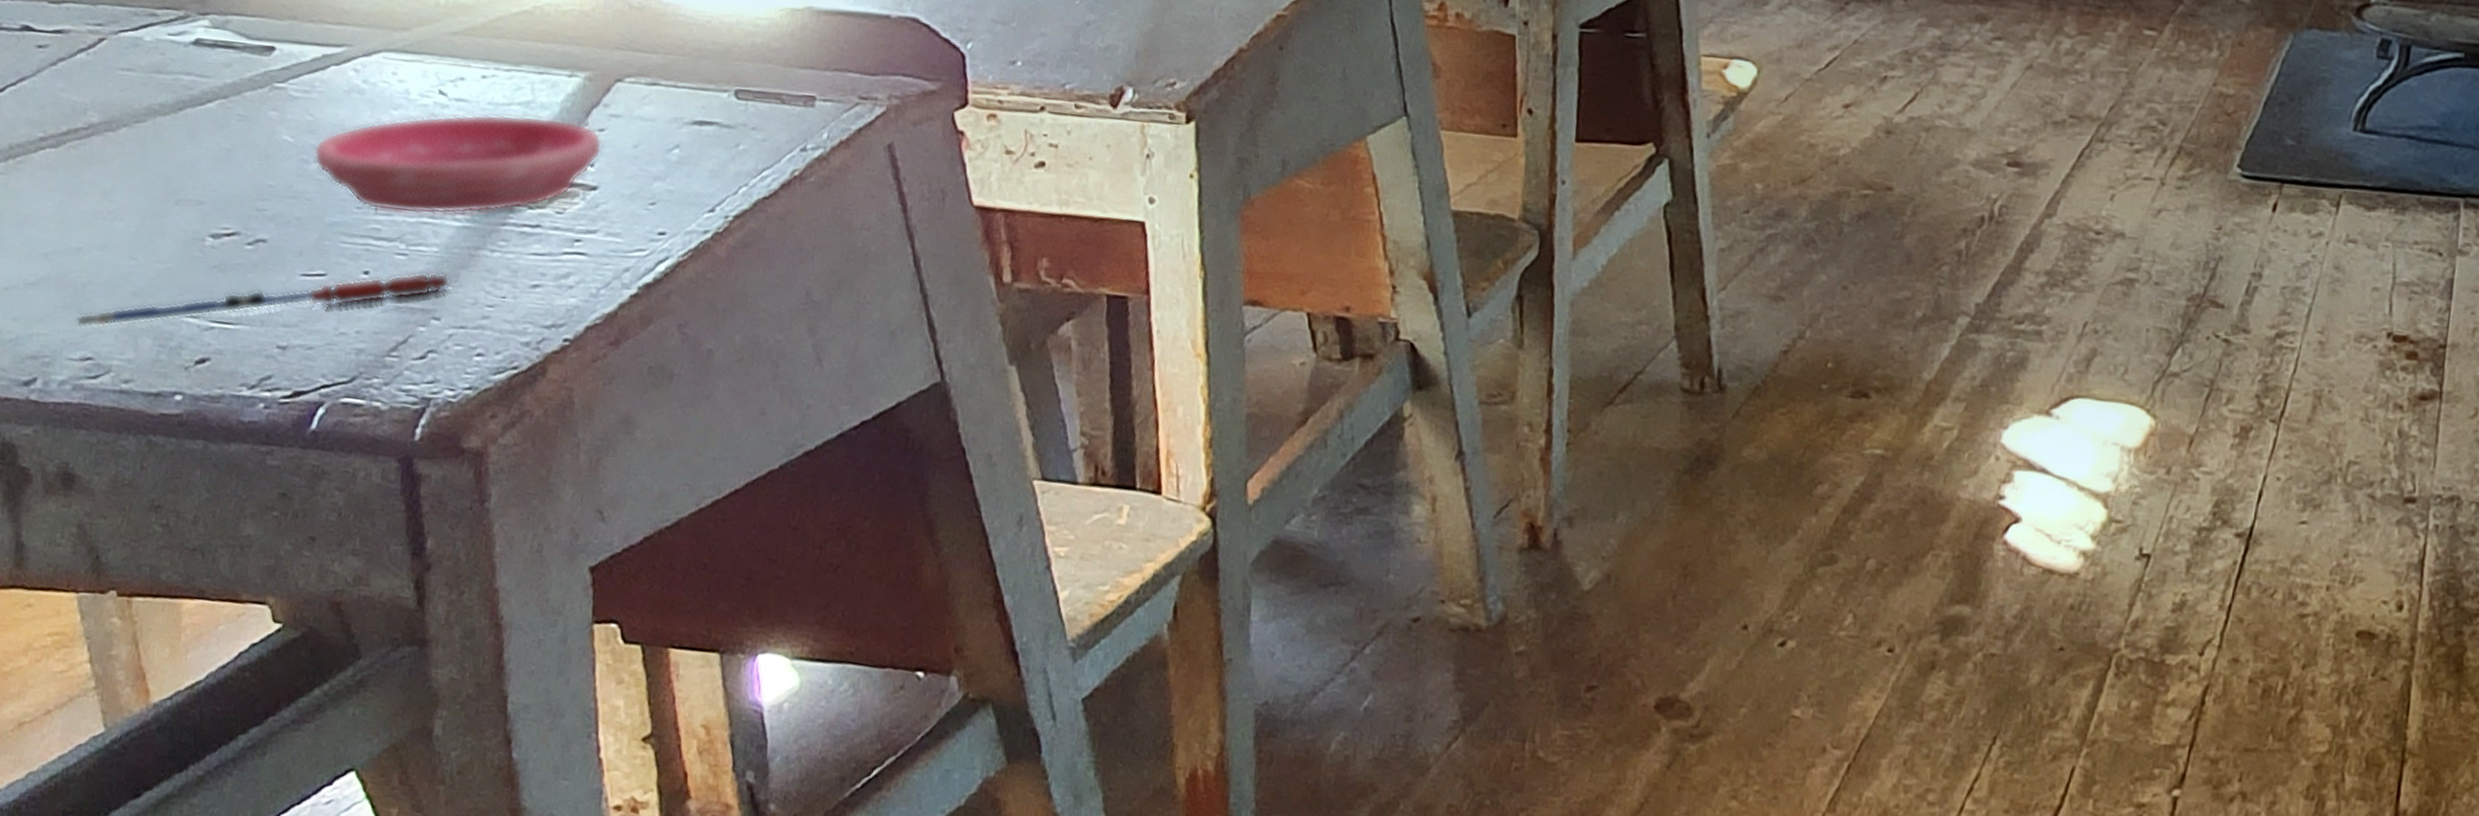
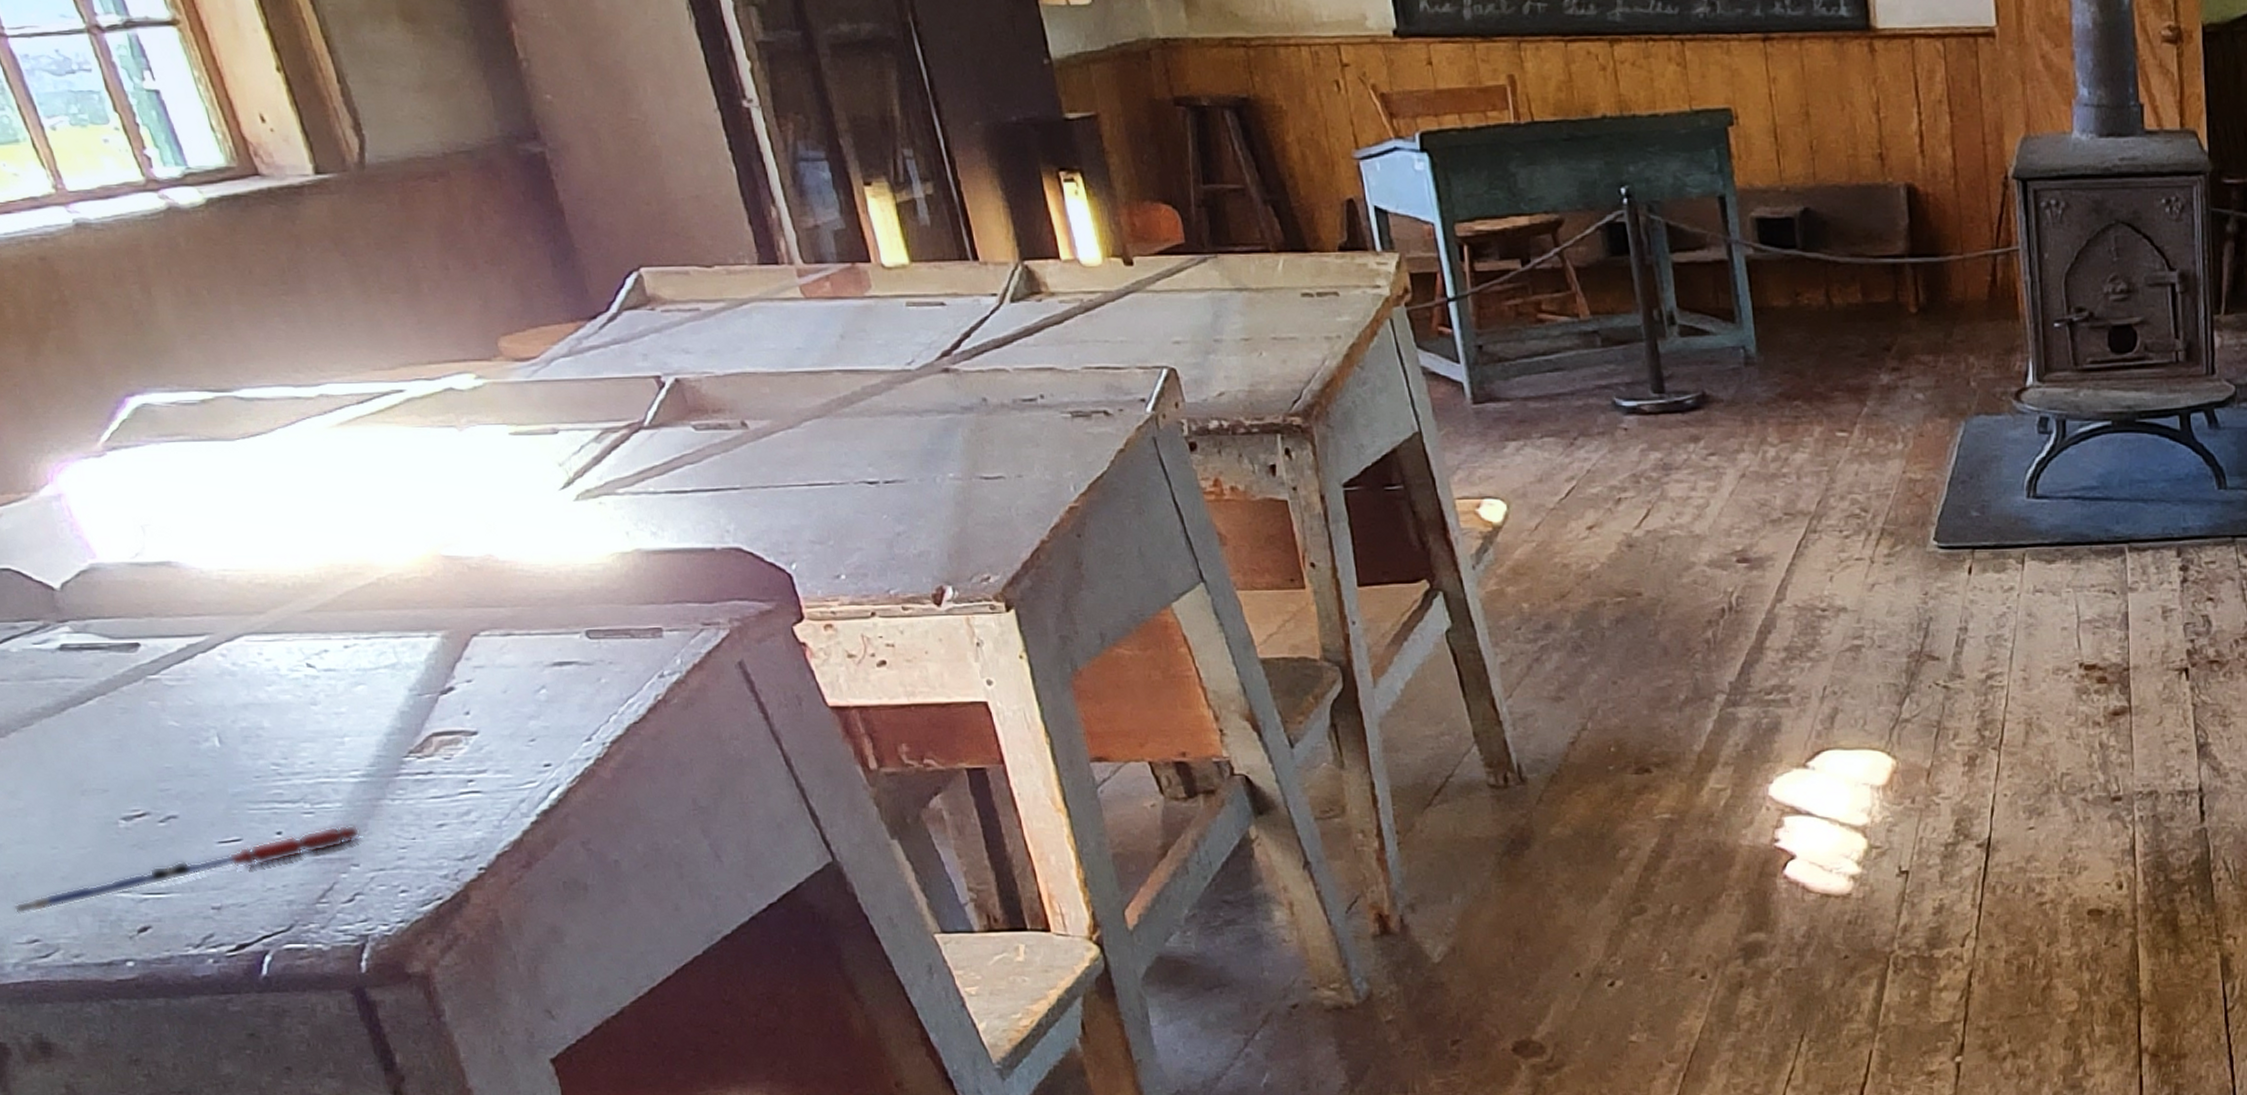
saucer: present [313,114,602,215] -> none [200,676,474,777]

